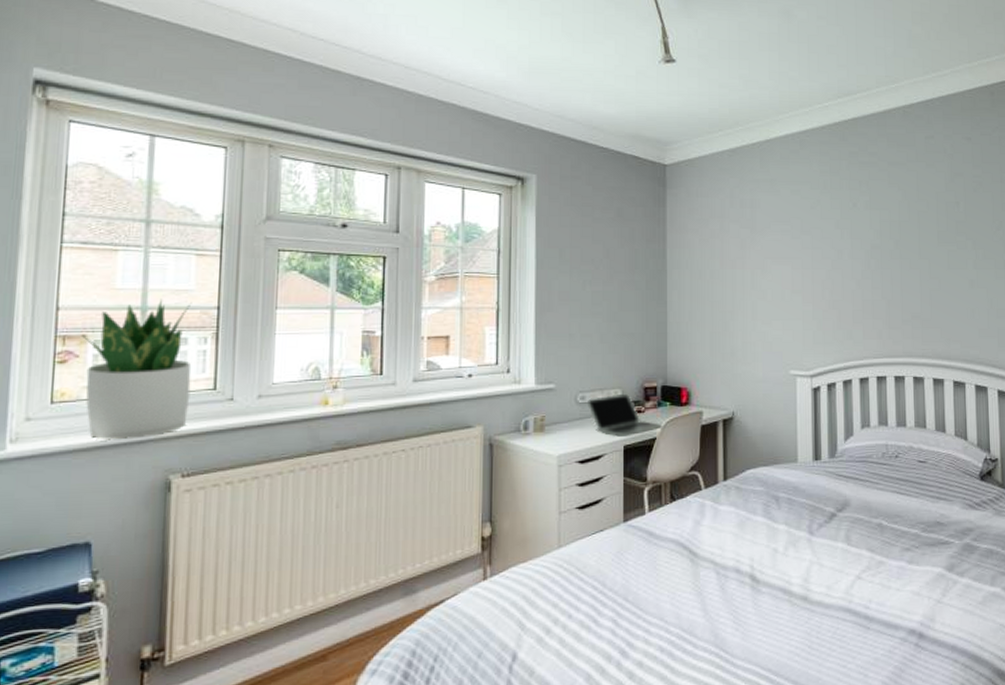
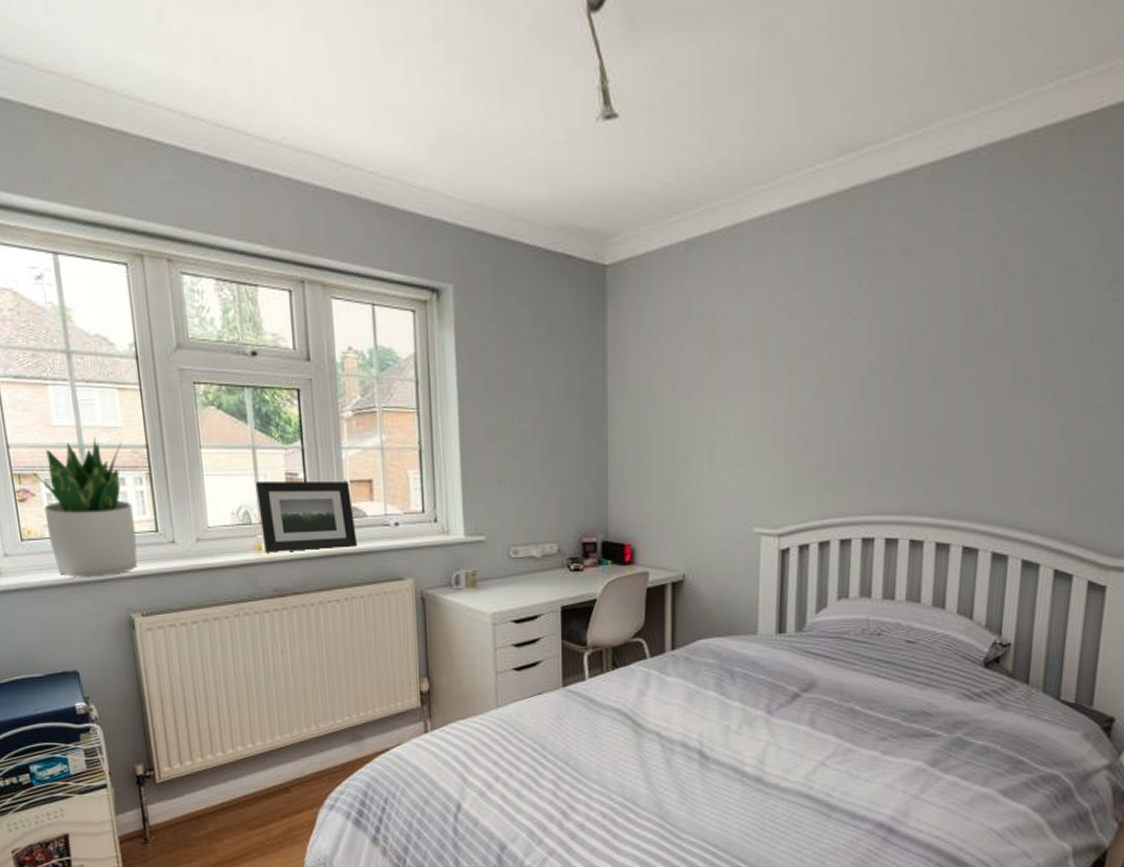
picture frame: none [329,338,430,406] -> present [255,482,358,552]
laptop: present [586,393,662,437] -> none [520,548,603,596]

